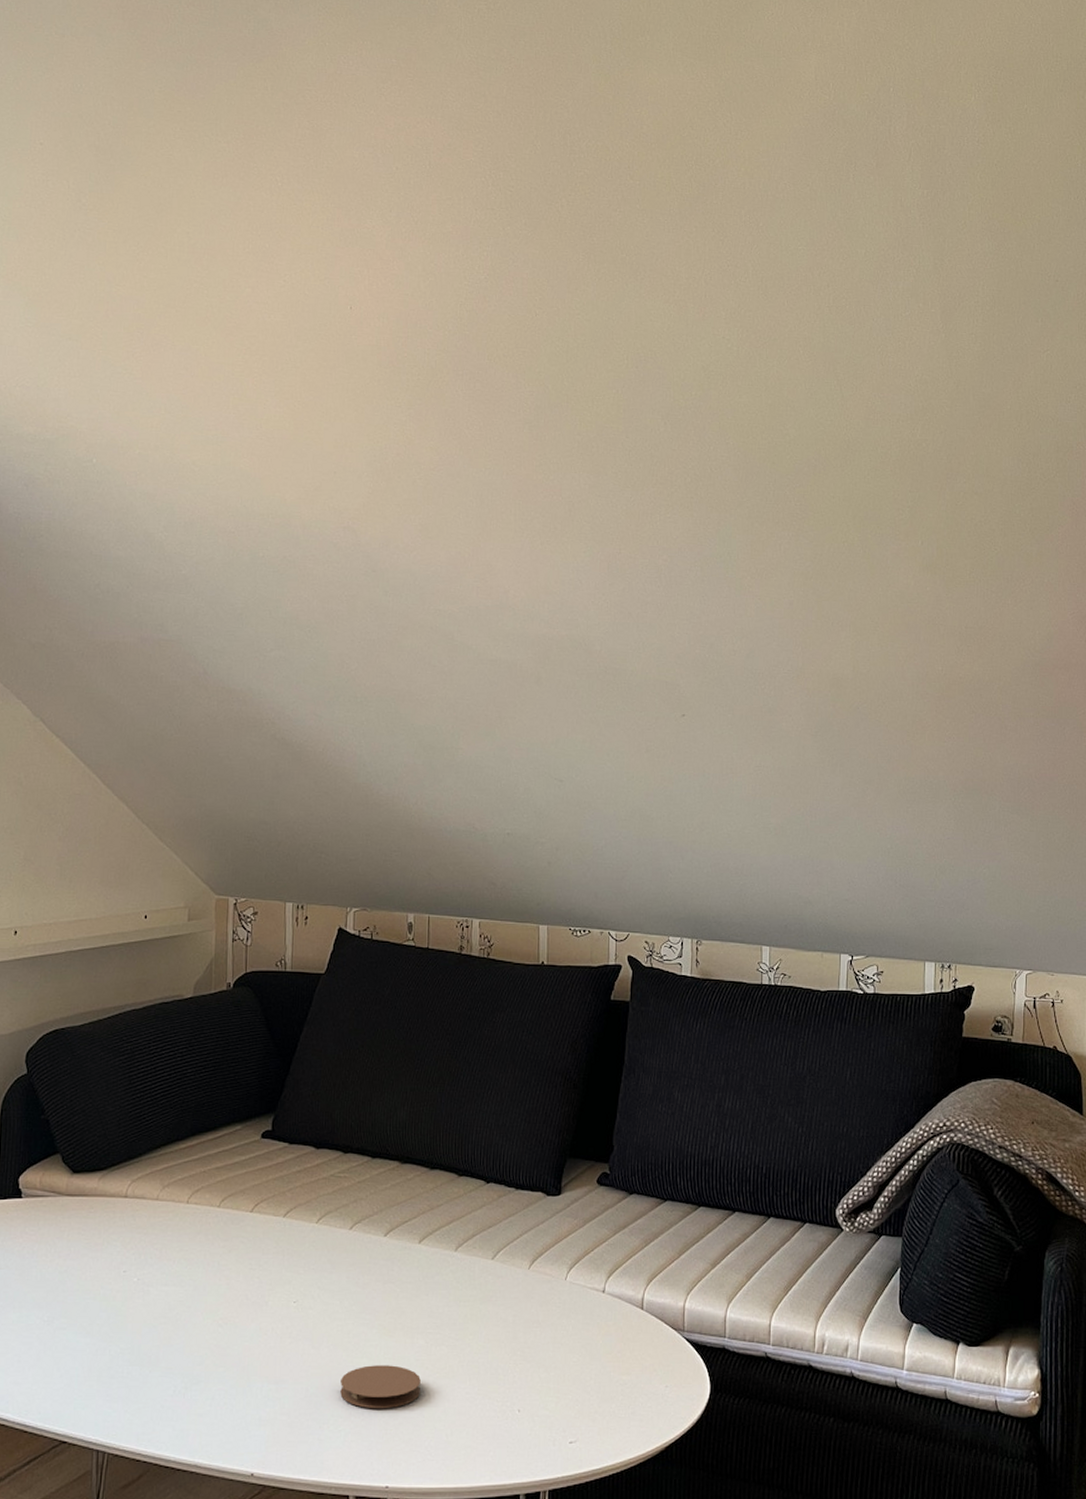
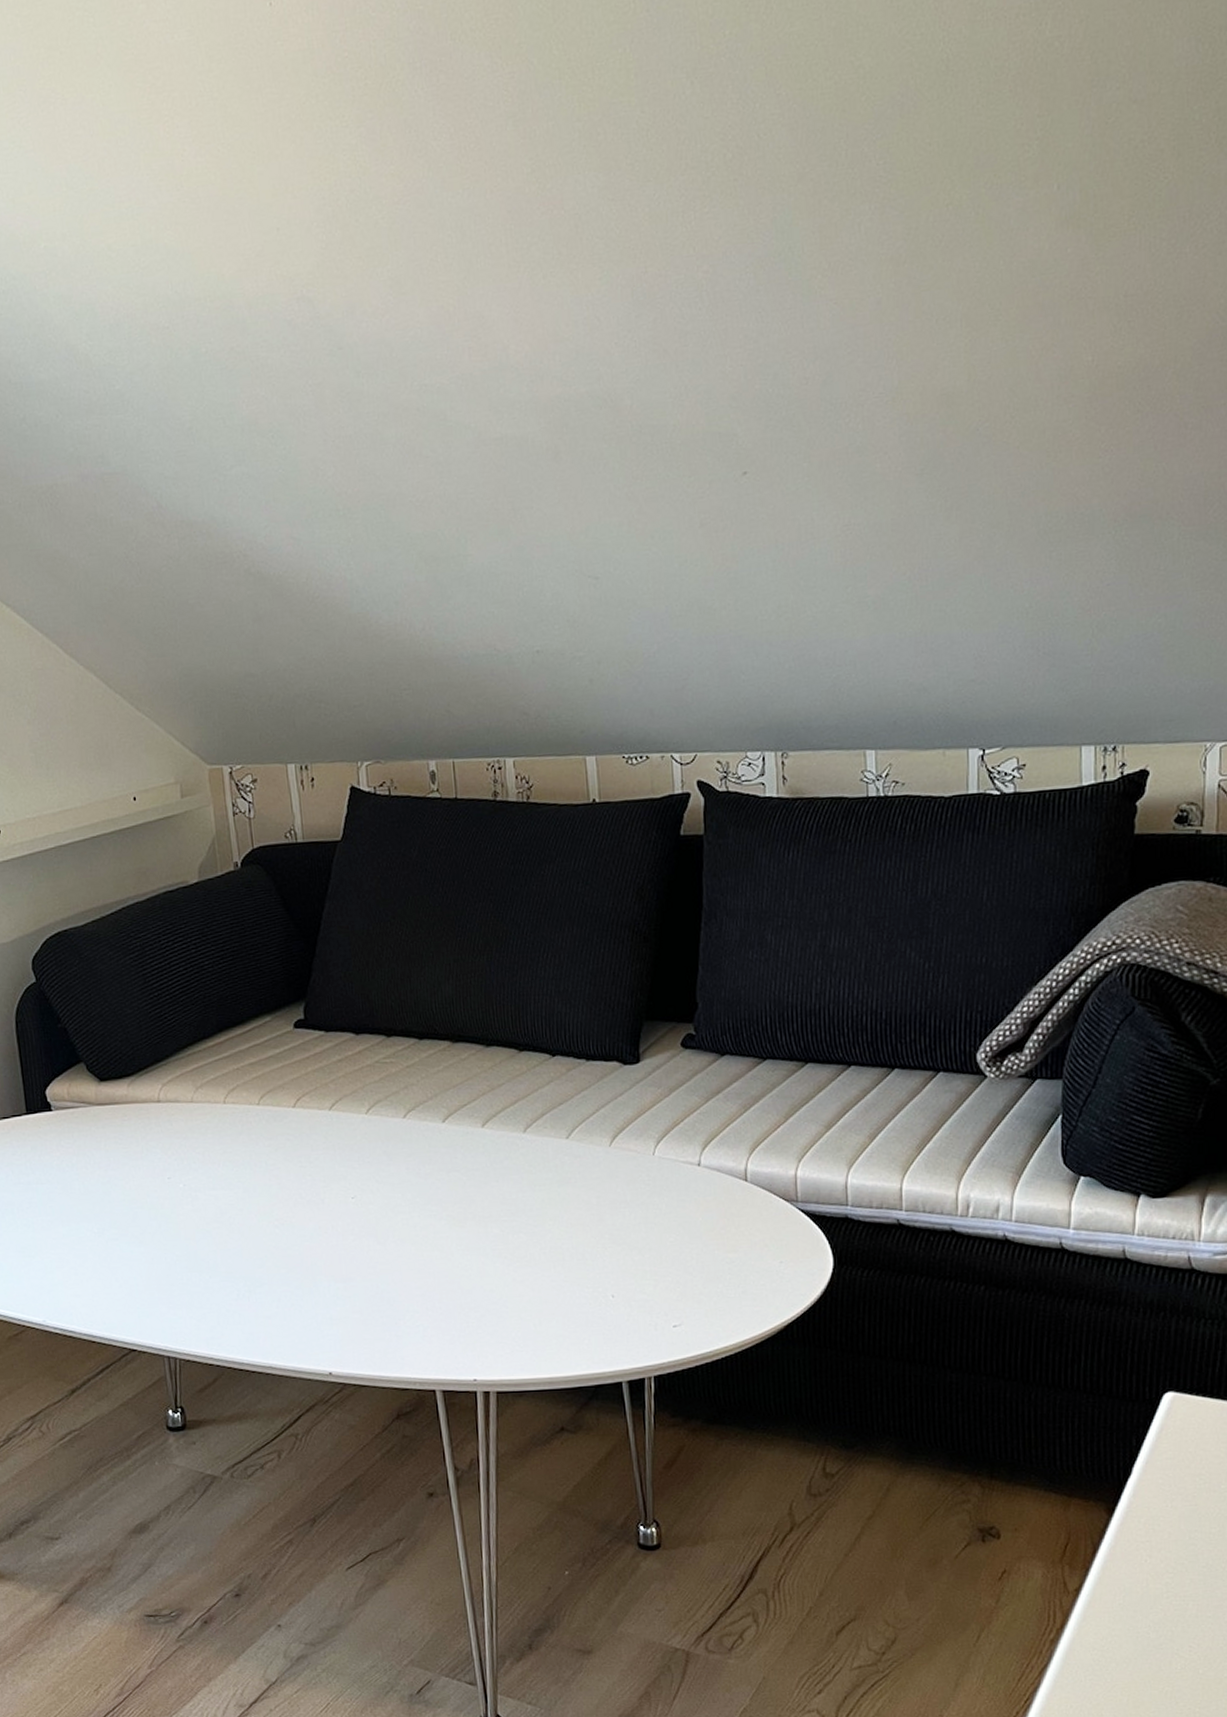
coaster: present [340,1365,421,1409] -> none [412,1256,501,1302]

